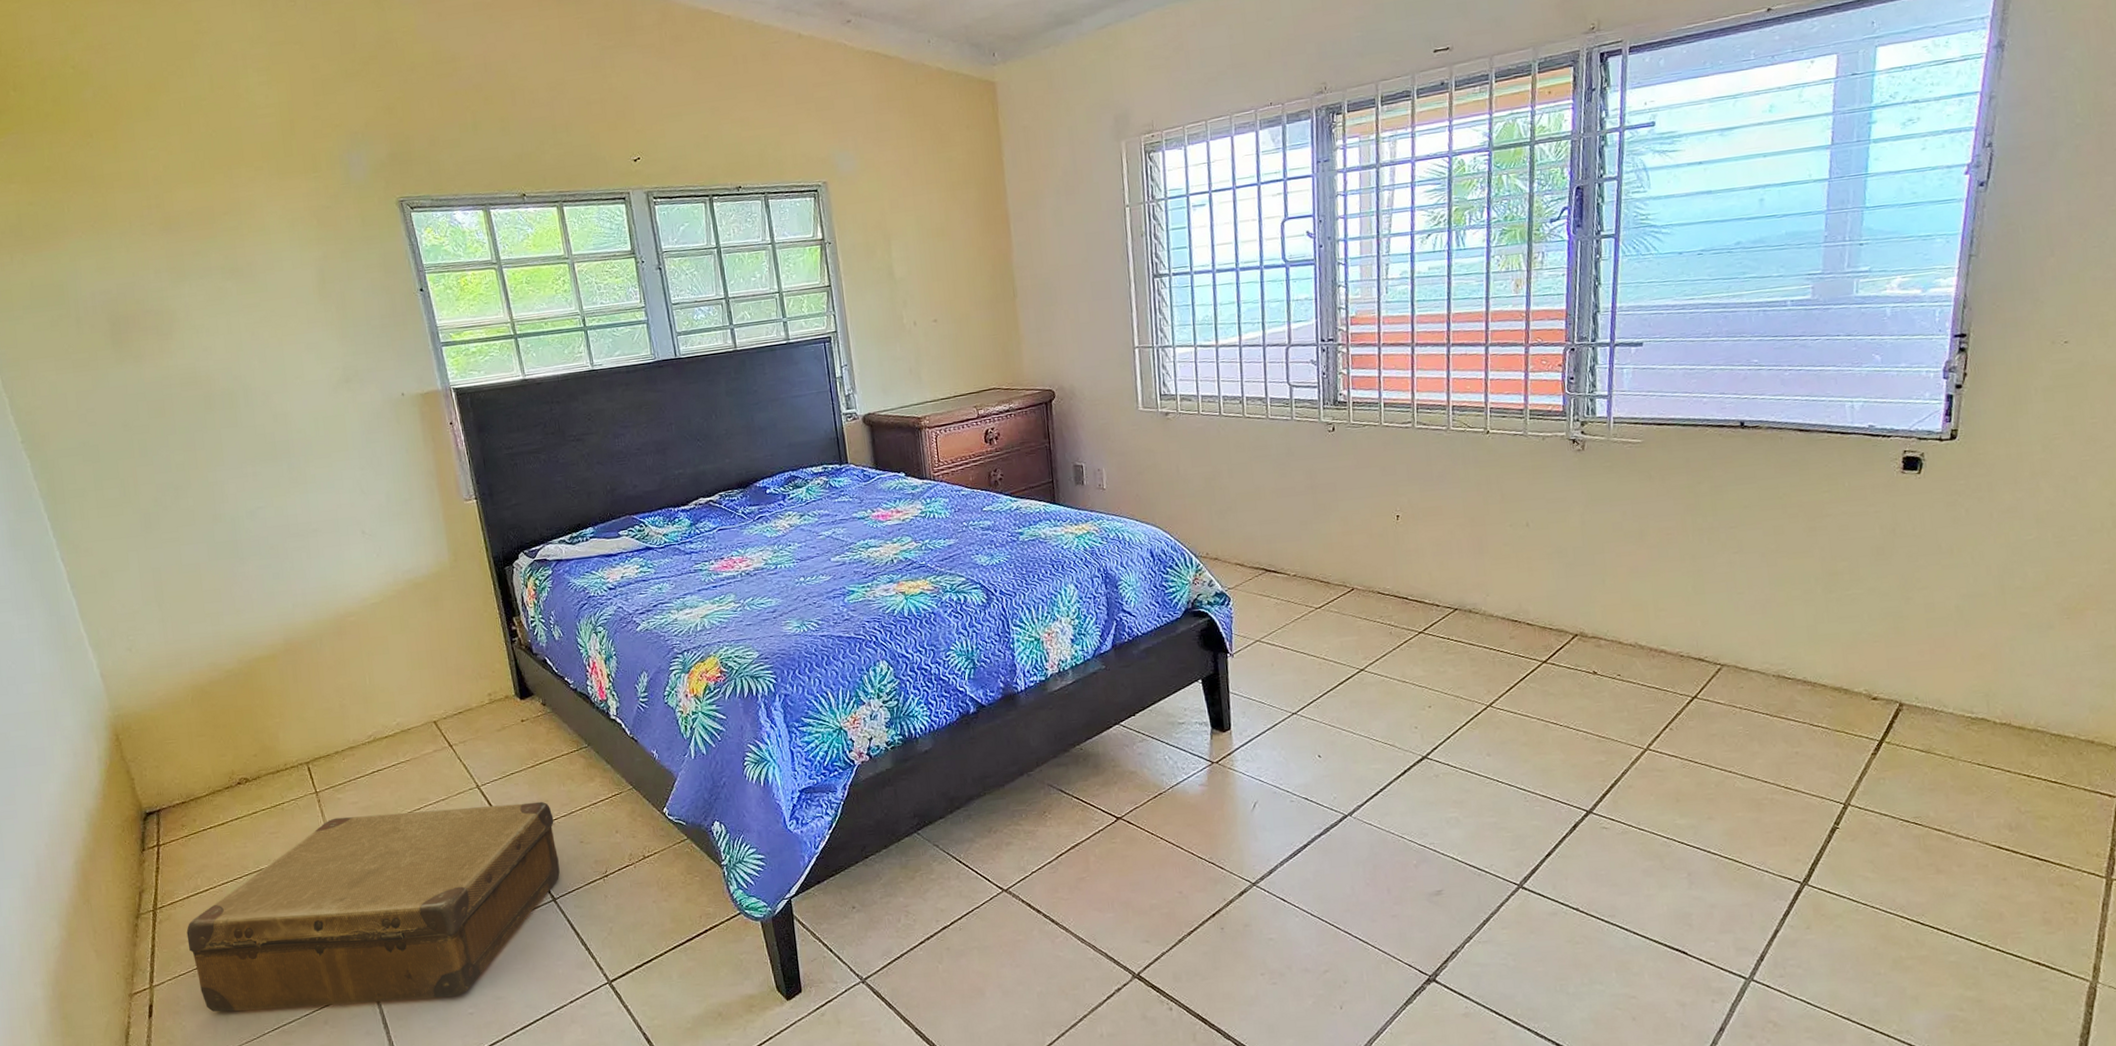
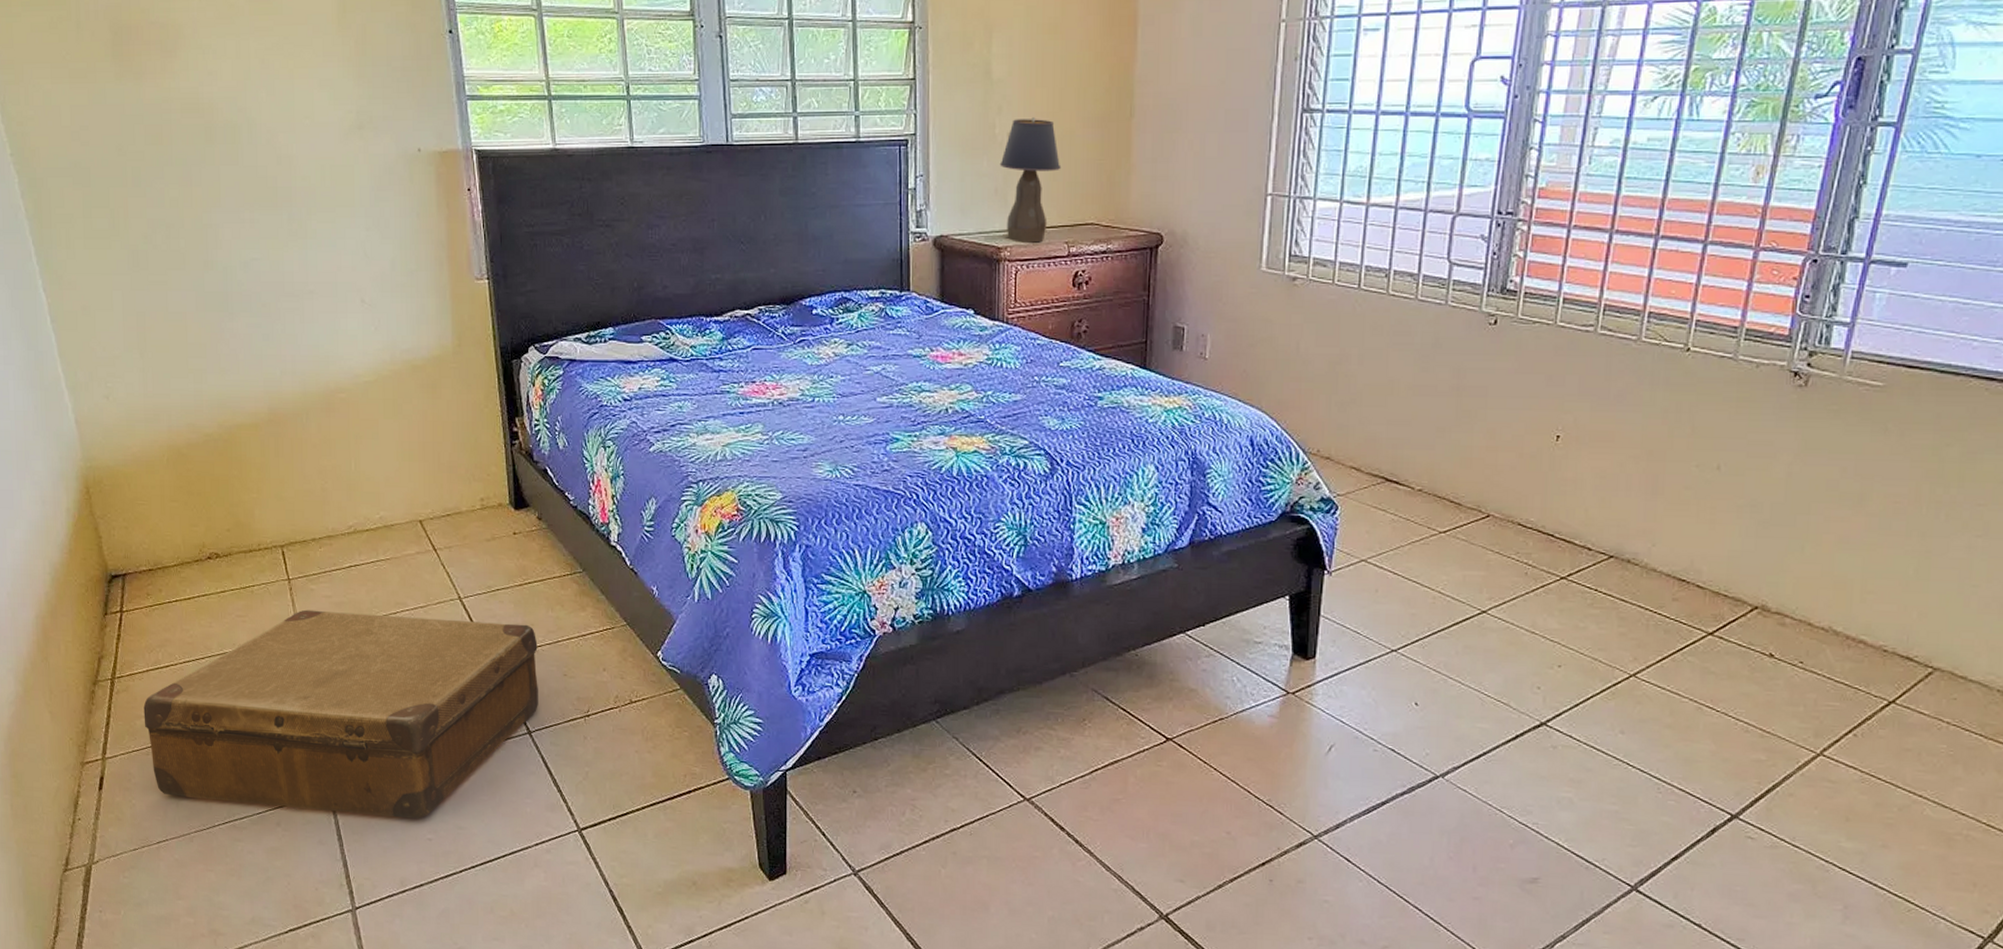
table lamp: none [910,306,963,412] -> present [999,117,1062,243]

